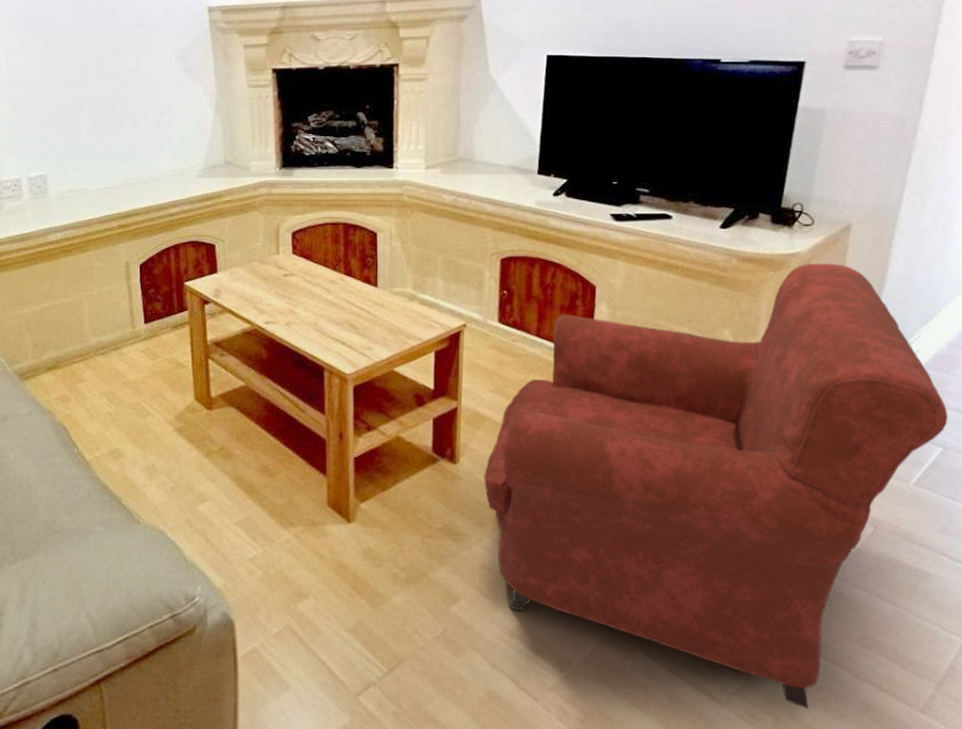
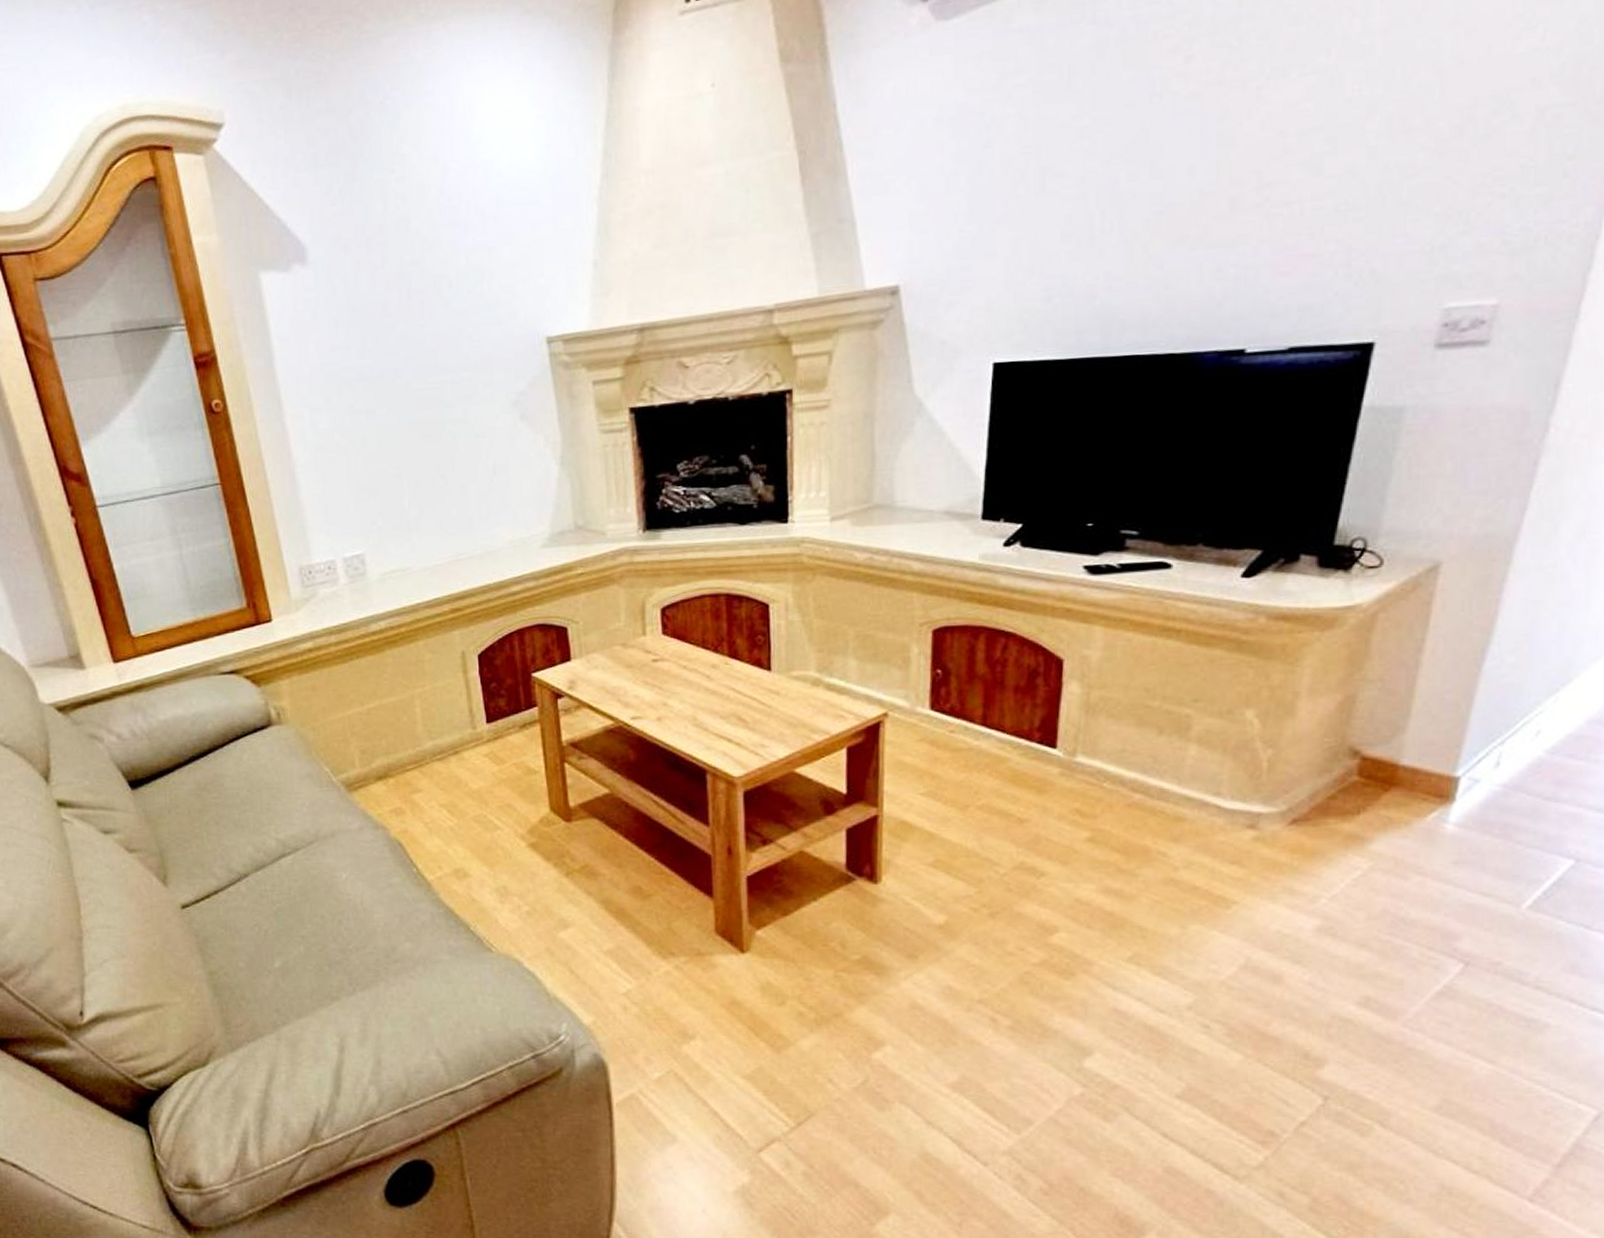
armchair: present [484,263,948,709] -> none [914,616,1584,1190]

